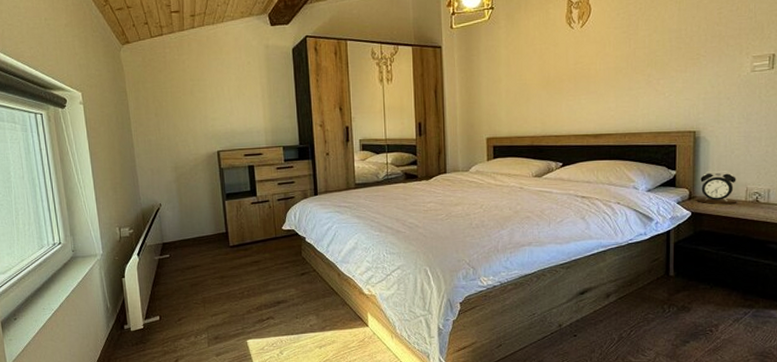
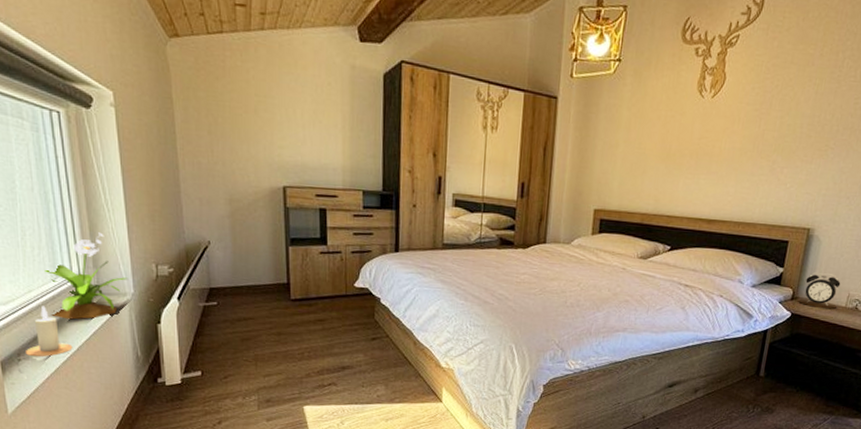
candle: none [20,272,56,316] -> present [26,306,73,358]
potted flower: none [33,206,98,281] -> present [45,232,128,320]

